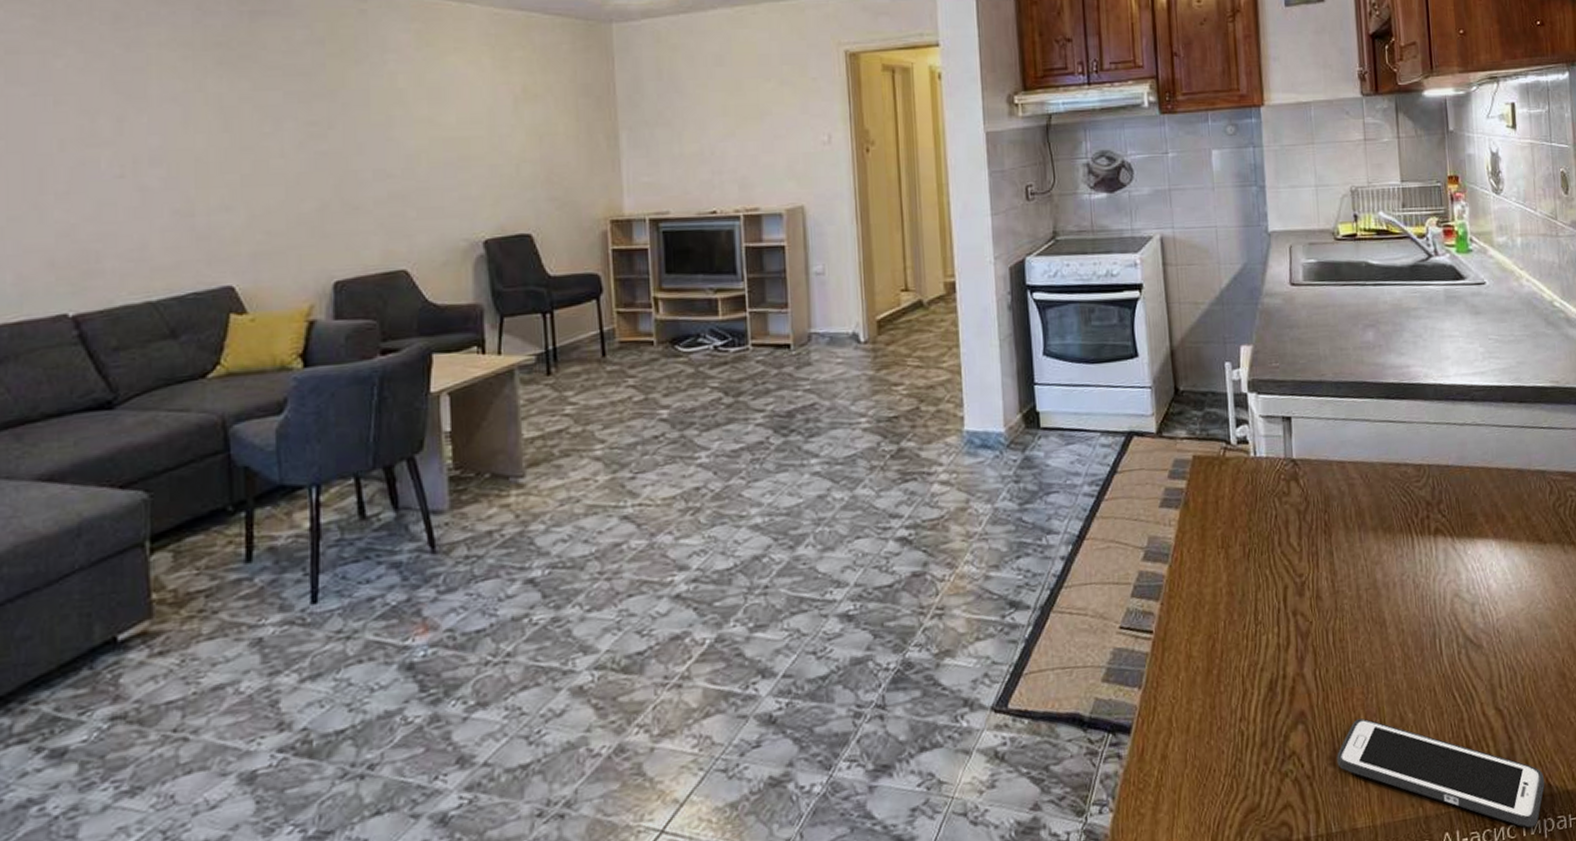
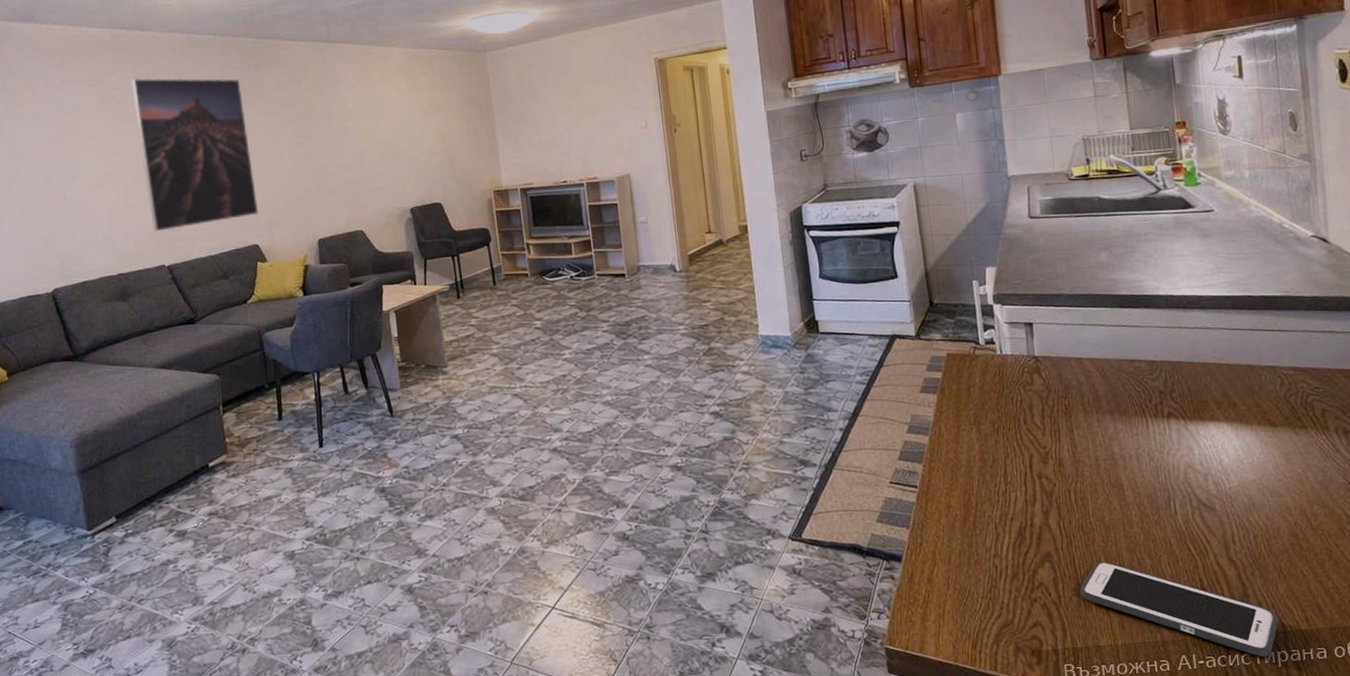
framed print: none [32,16,239,261] -> present [130,78,259,232]

